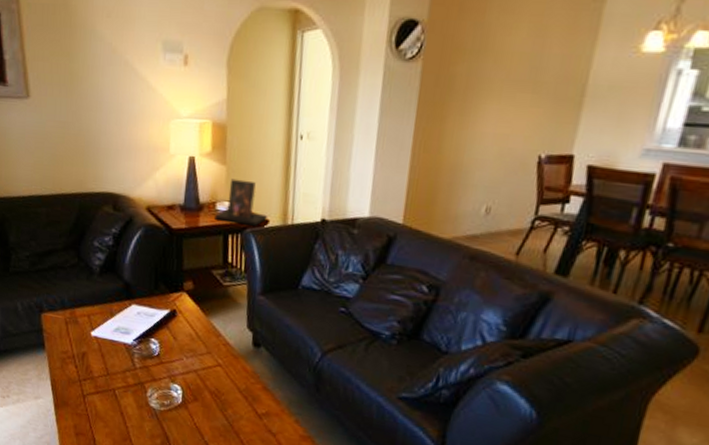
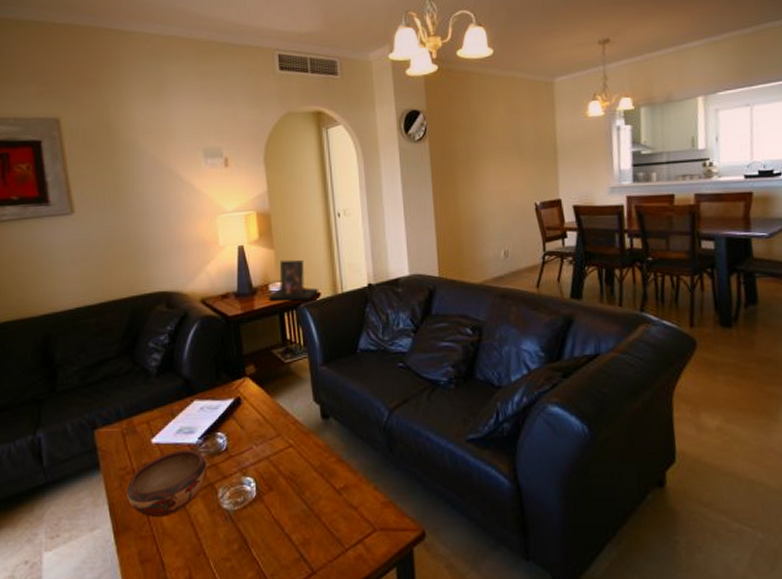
decorative bowl: none [66,346,140,402] -> present [127,450,208,517]

